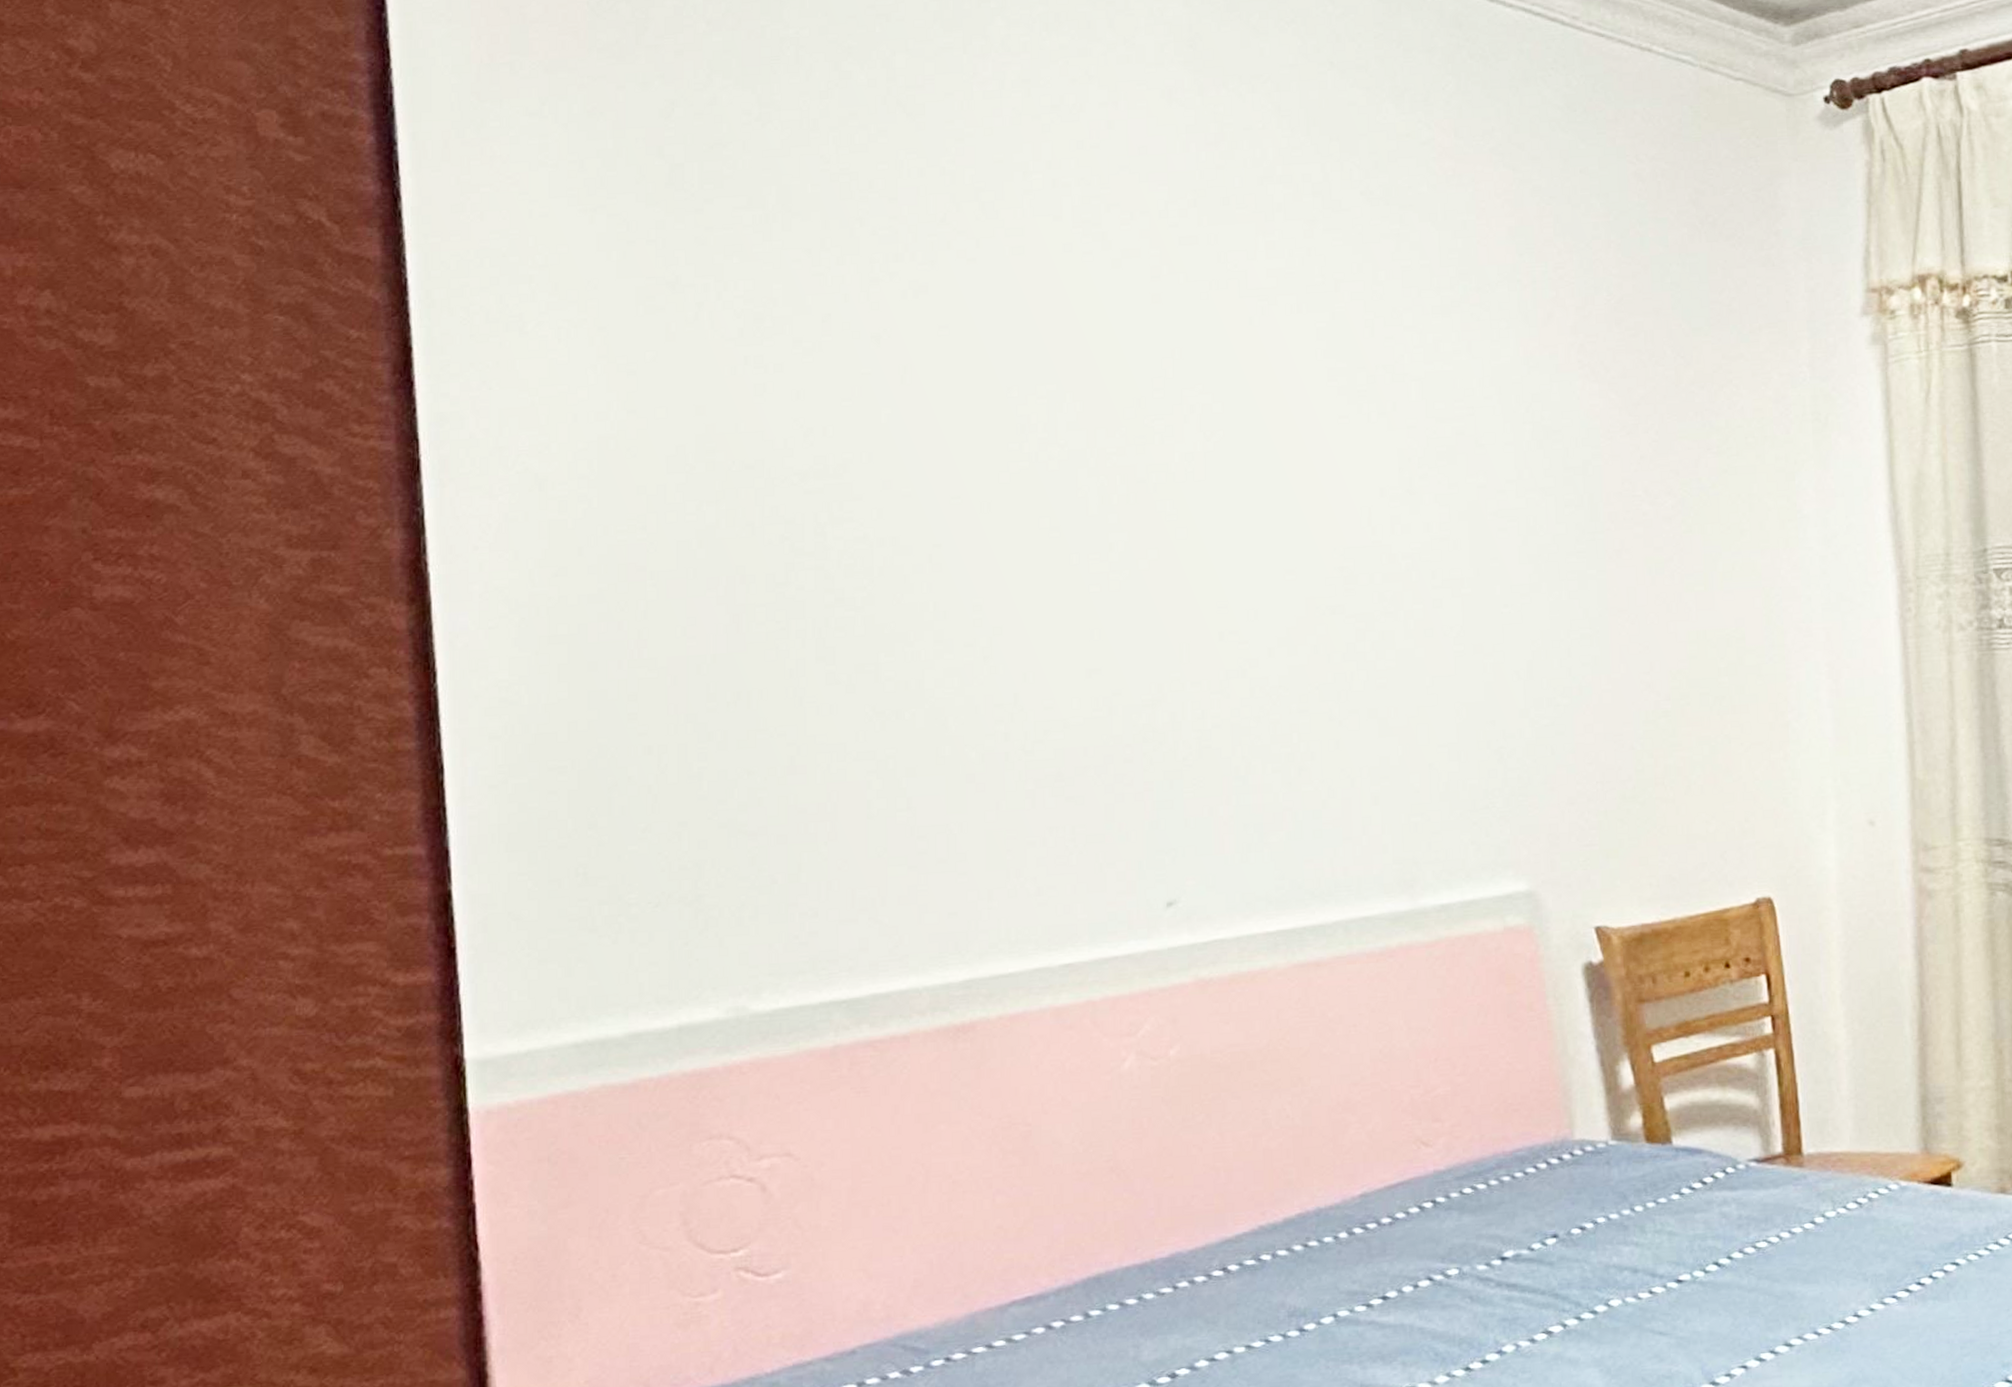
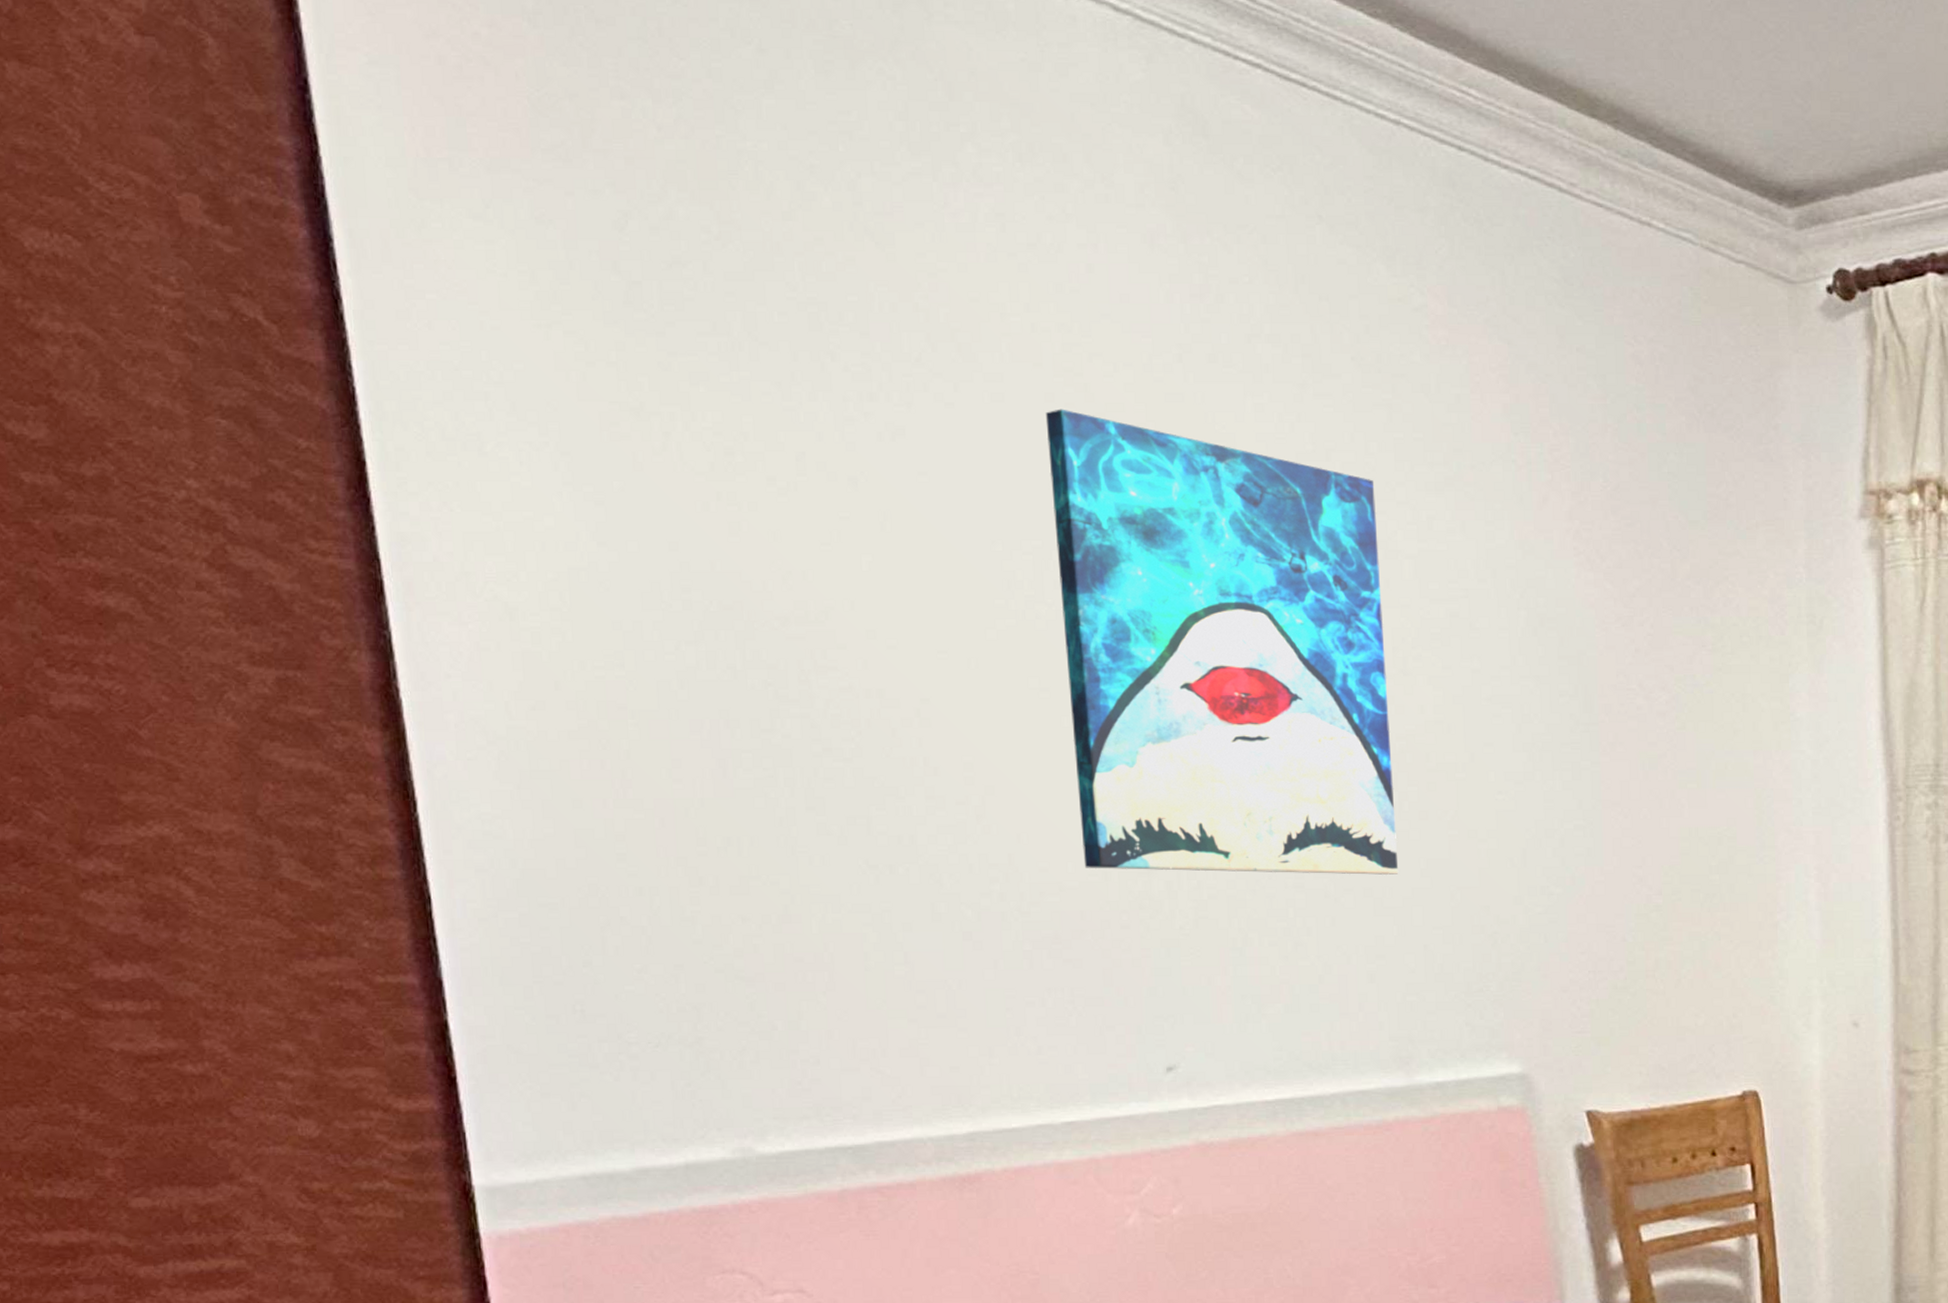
wall art: none [1063,257,1404,704] -> present [1045,409,1399,875]

